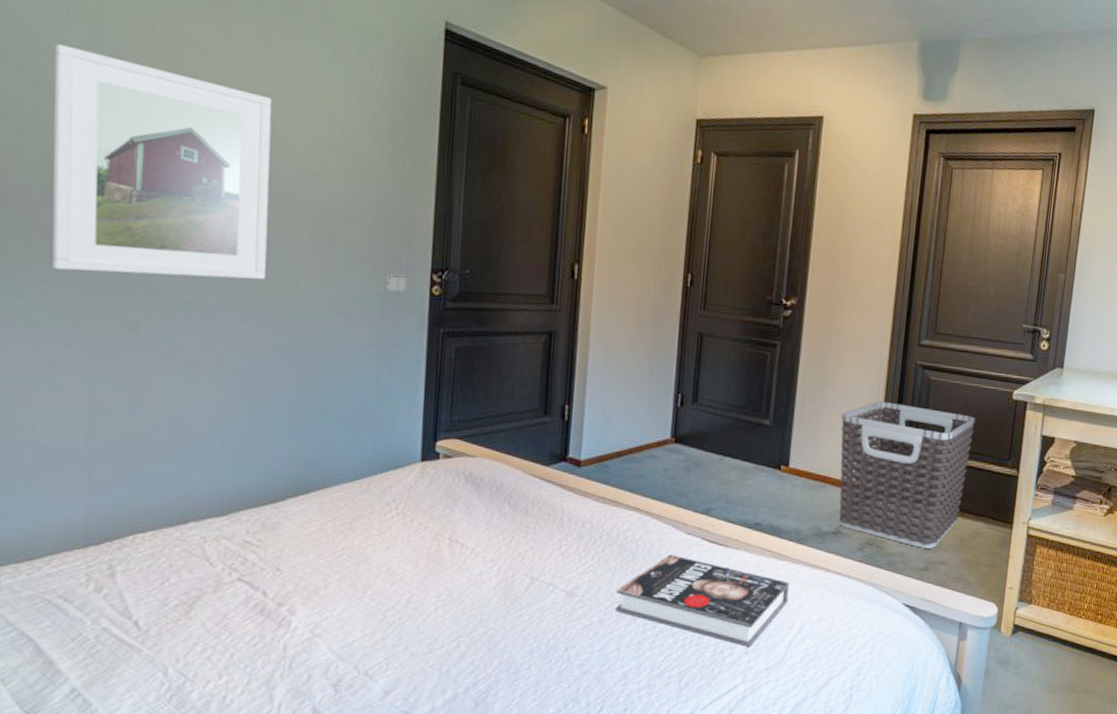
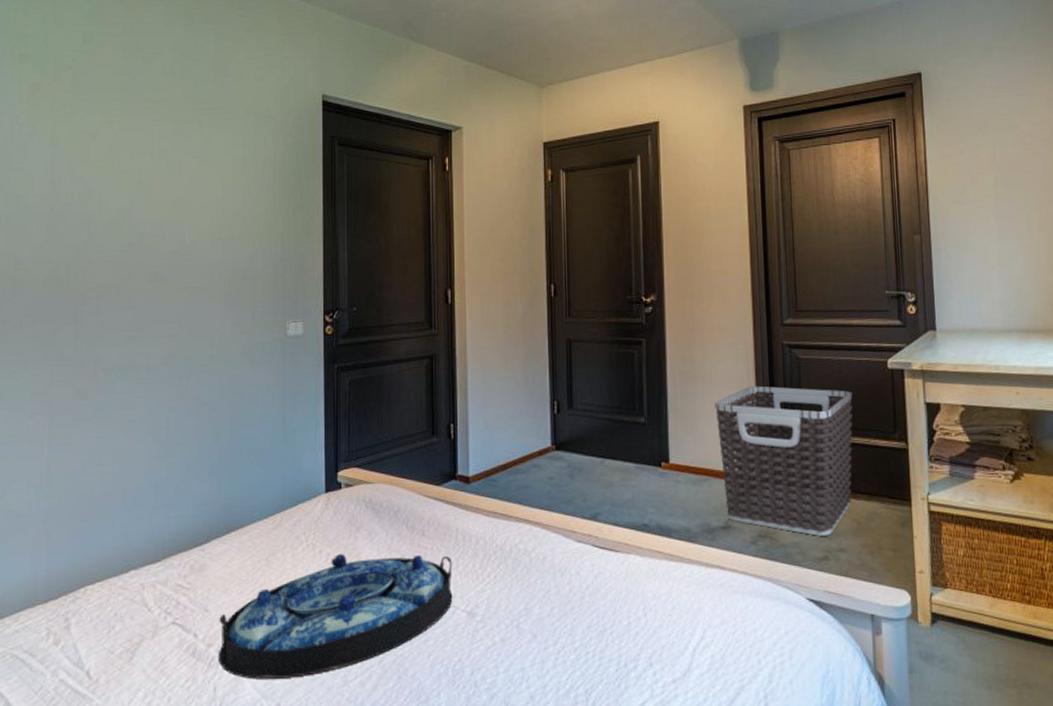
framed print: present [52,44,273,280] -> none [20,165,188,352]
serving tray: none [289,525,555,643] -> present [217,554,453,679]
book: present [615,554,790,647] -> none [515,565,687,658]

